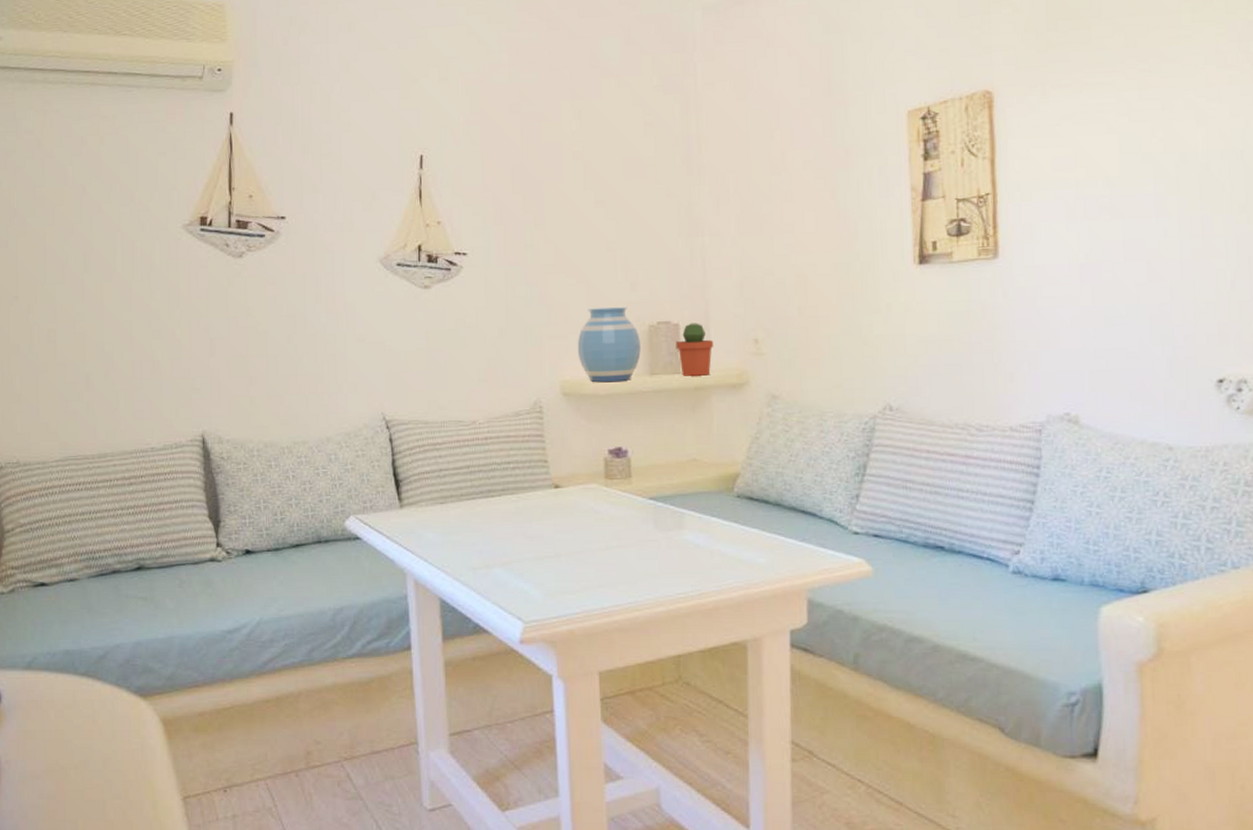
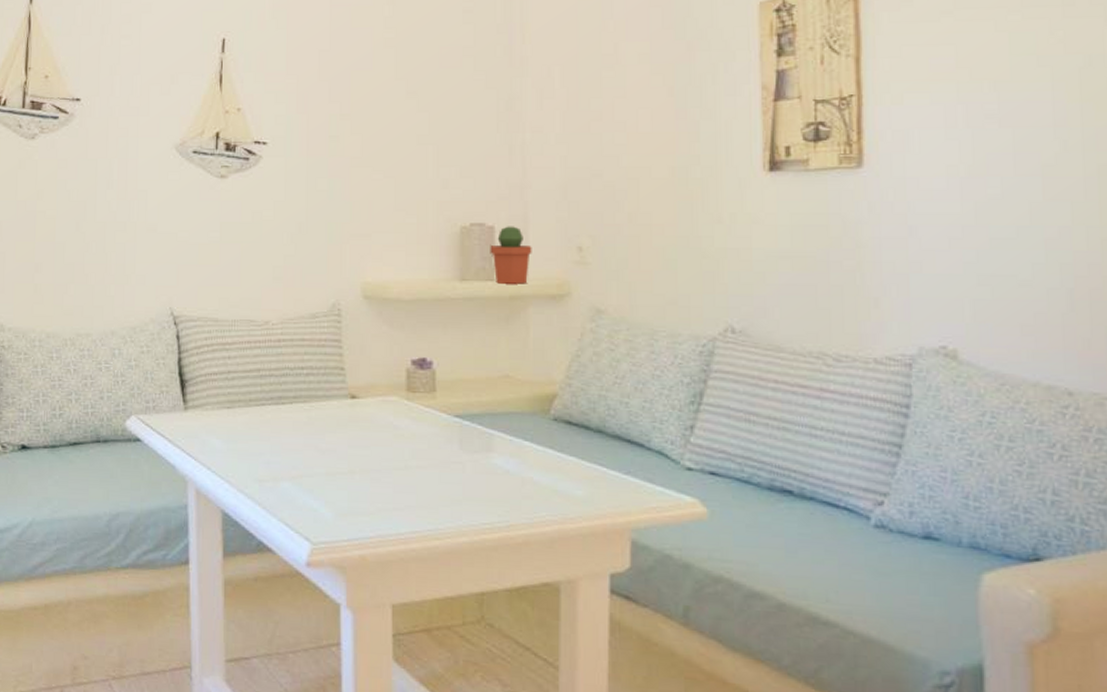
vase: present [577,307,641,383] -> none [381,206,451,287]

